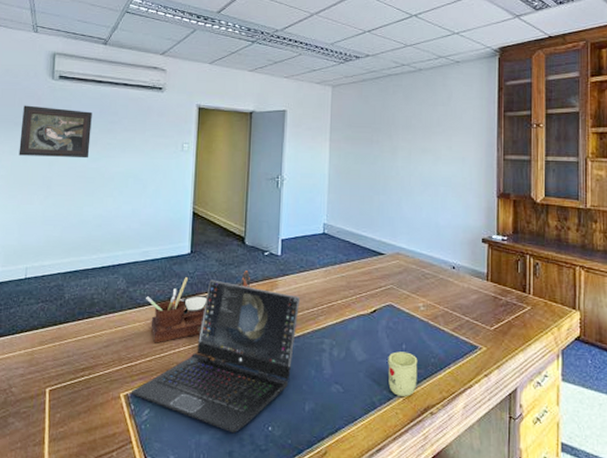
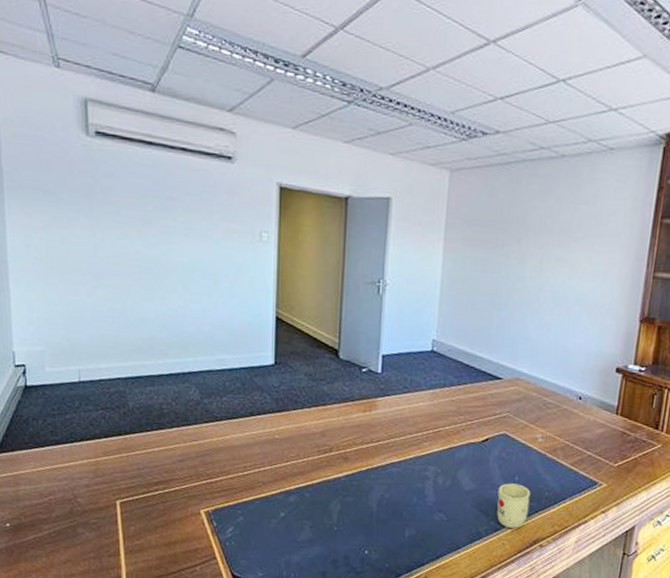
framed painting: present [18,105,92,159] -> none [52,168,144,243]
laptop: present [132,279,300,433] -> none [213,395,402,555]
desk organizer: present [146,270,251,343] -> none [224,387,346,461]

